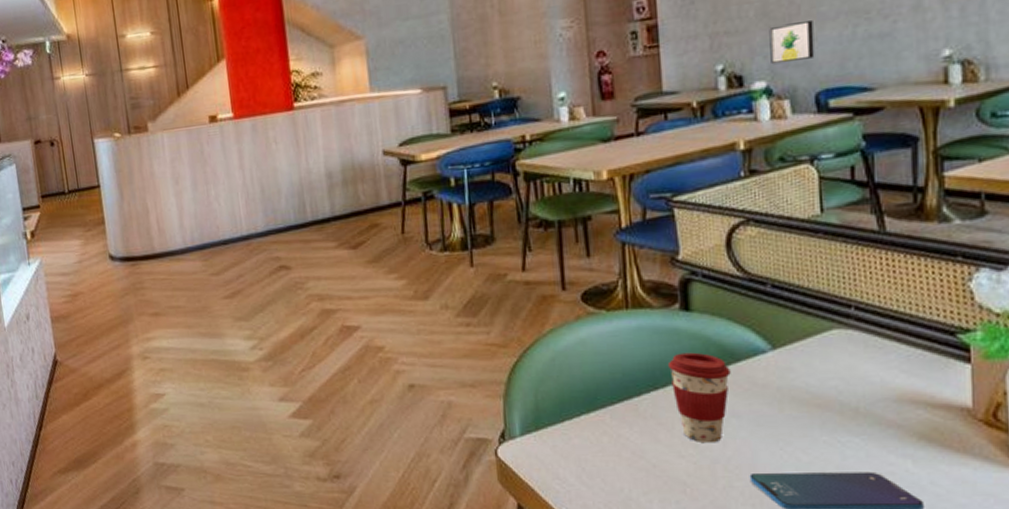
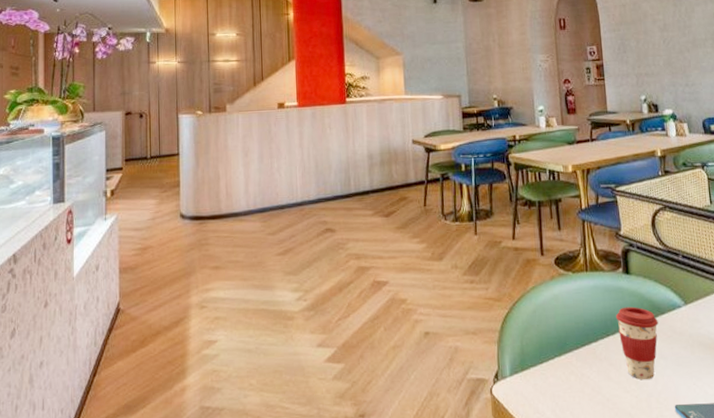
wall art: present [769,19,815,65] -> none [672,70,701,99]

